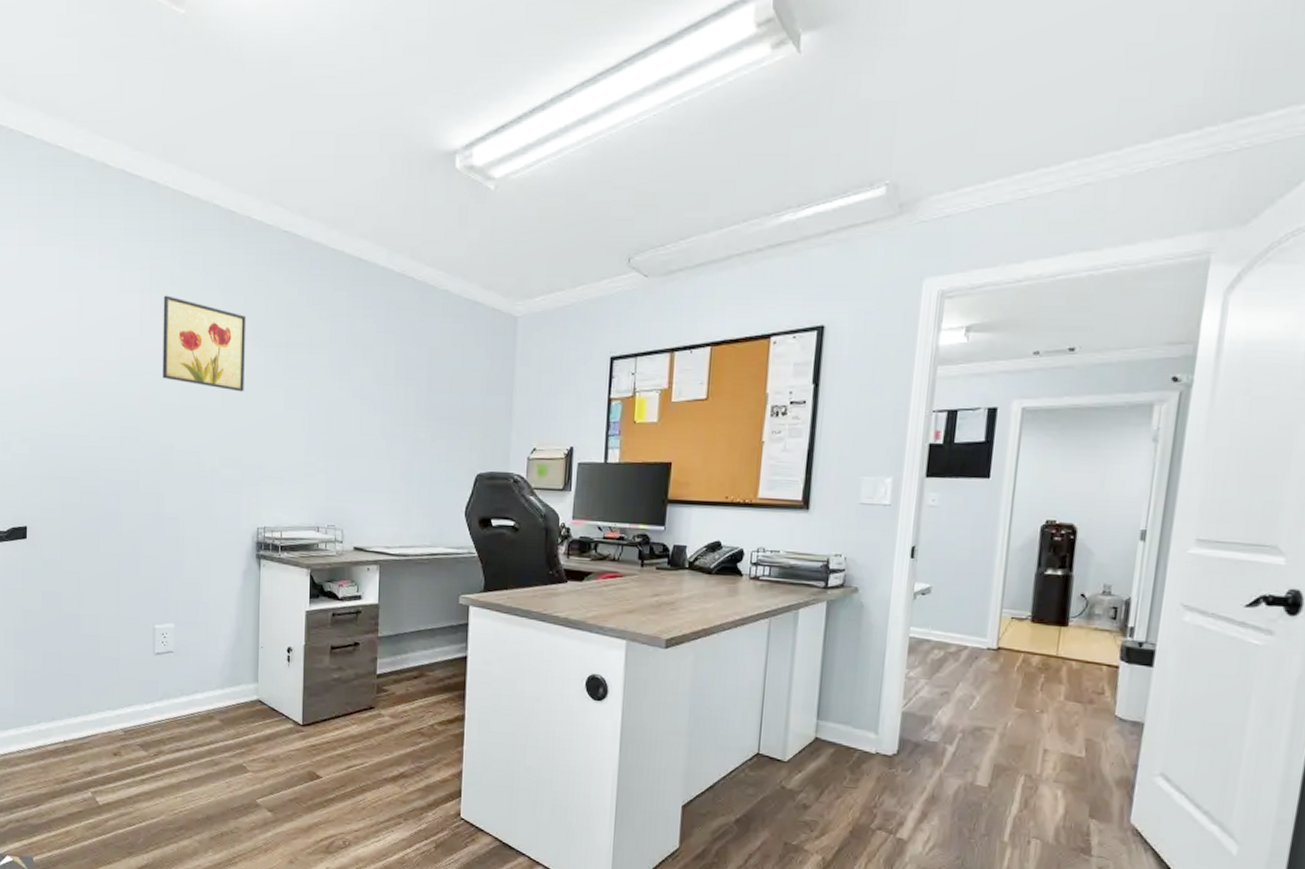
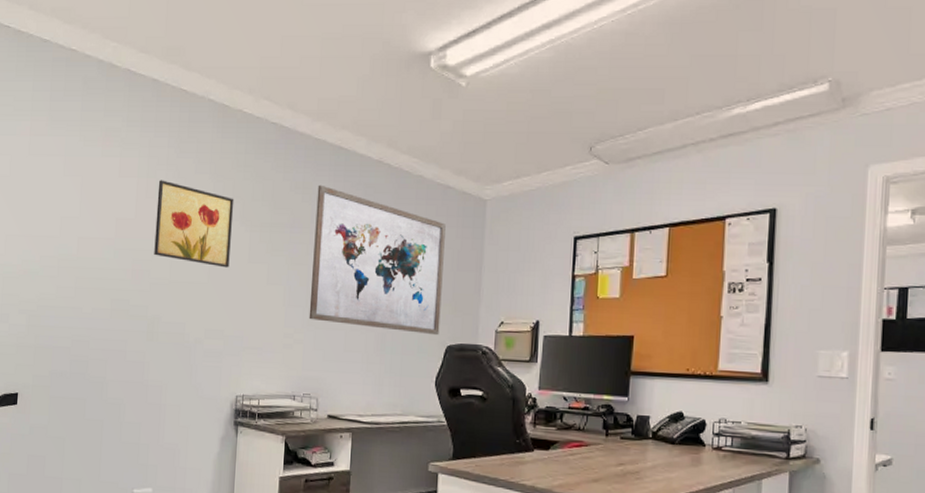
wall art: none [331,300,474,463] -> present [309,184,446,336]

